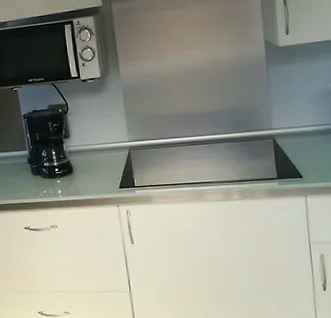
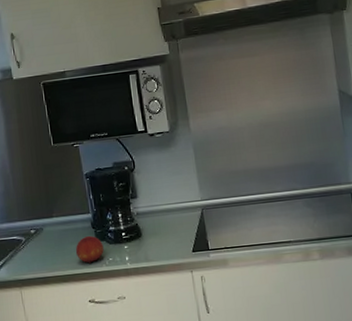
fruit: none [13,170,39,196] -> present [75,235,104,265]

